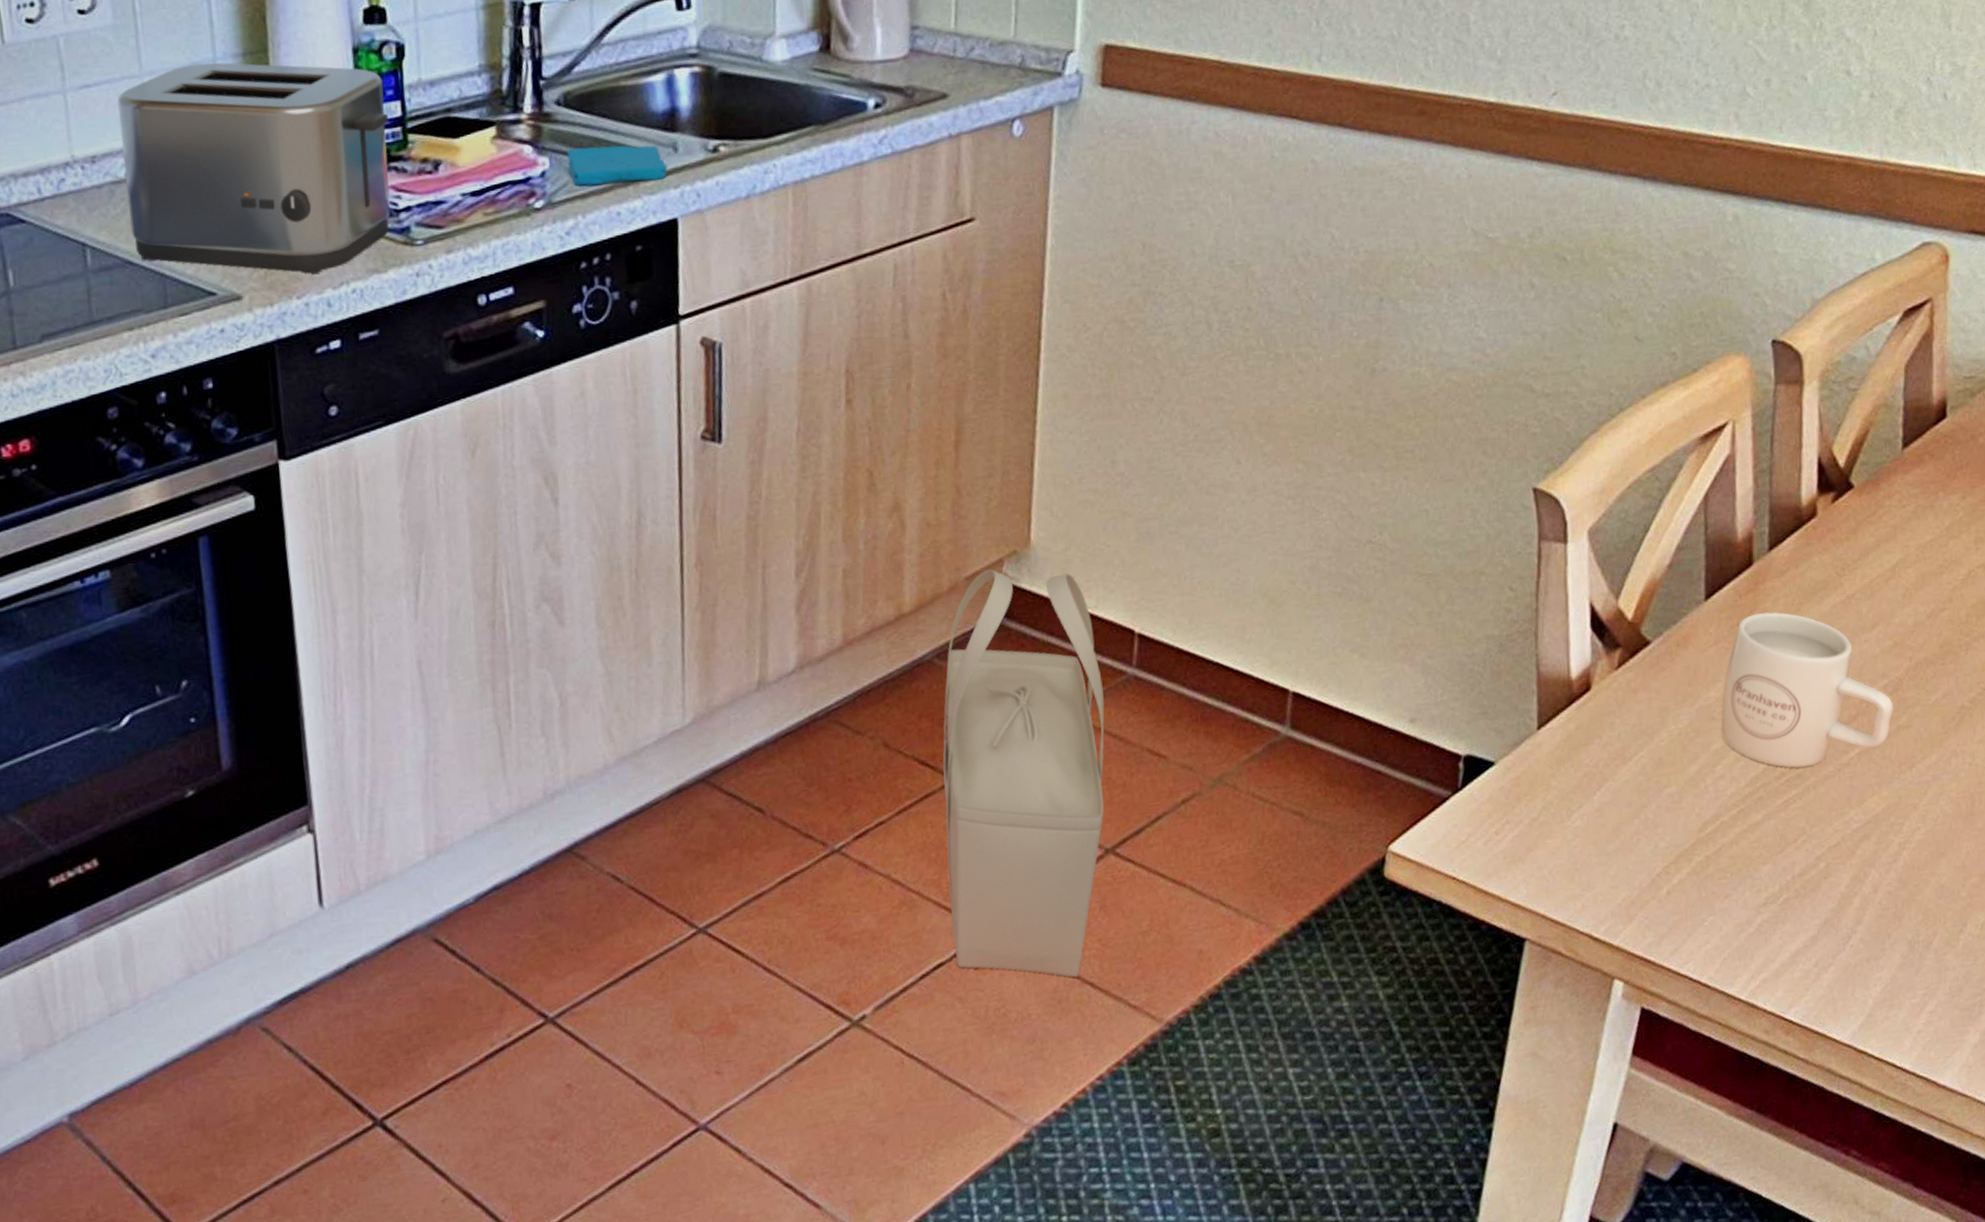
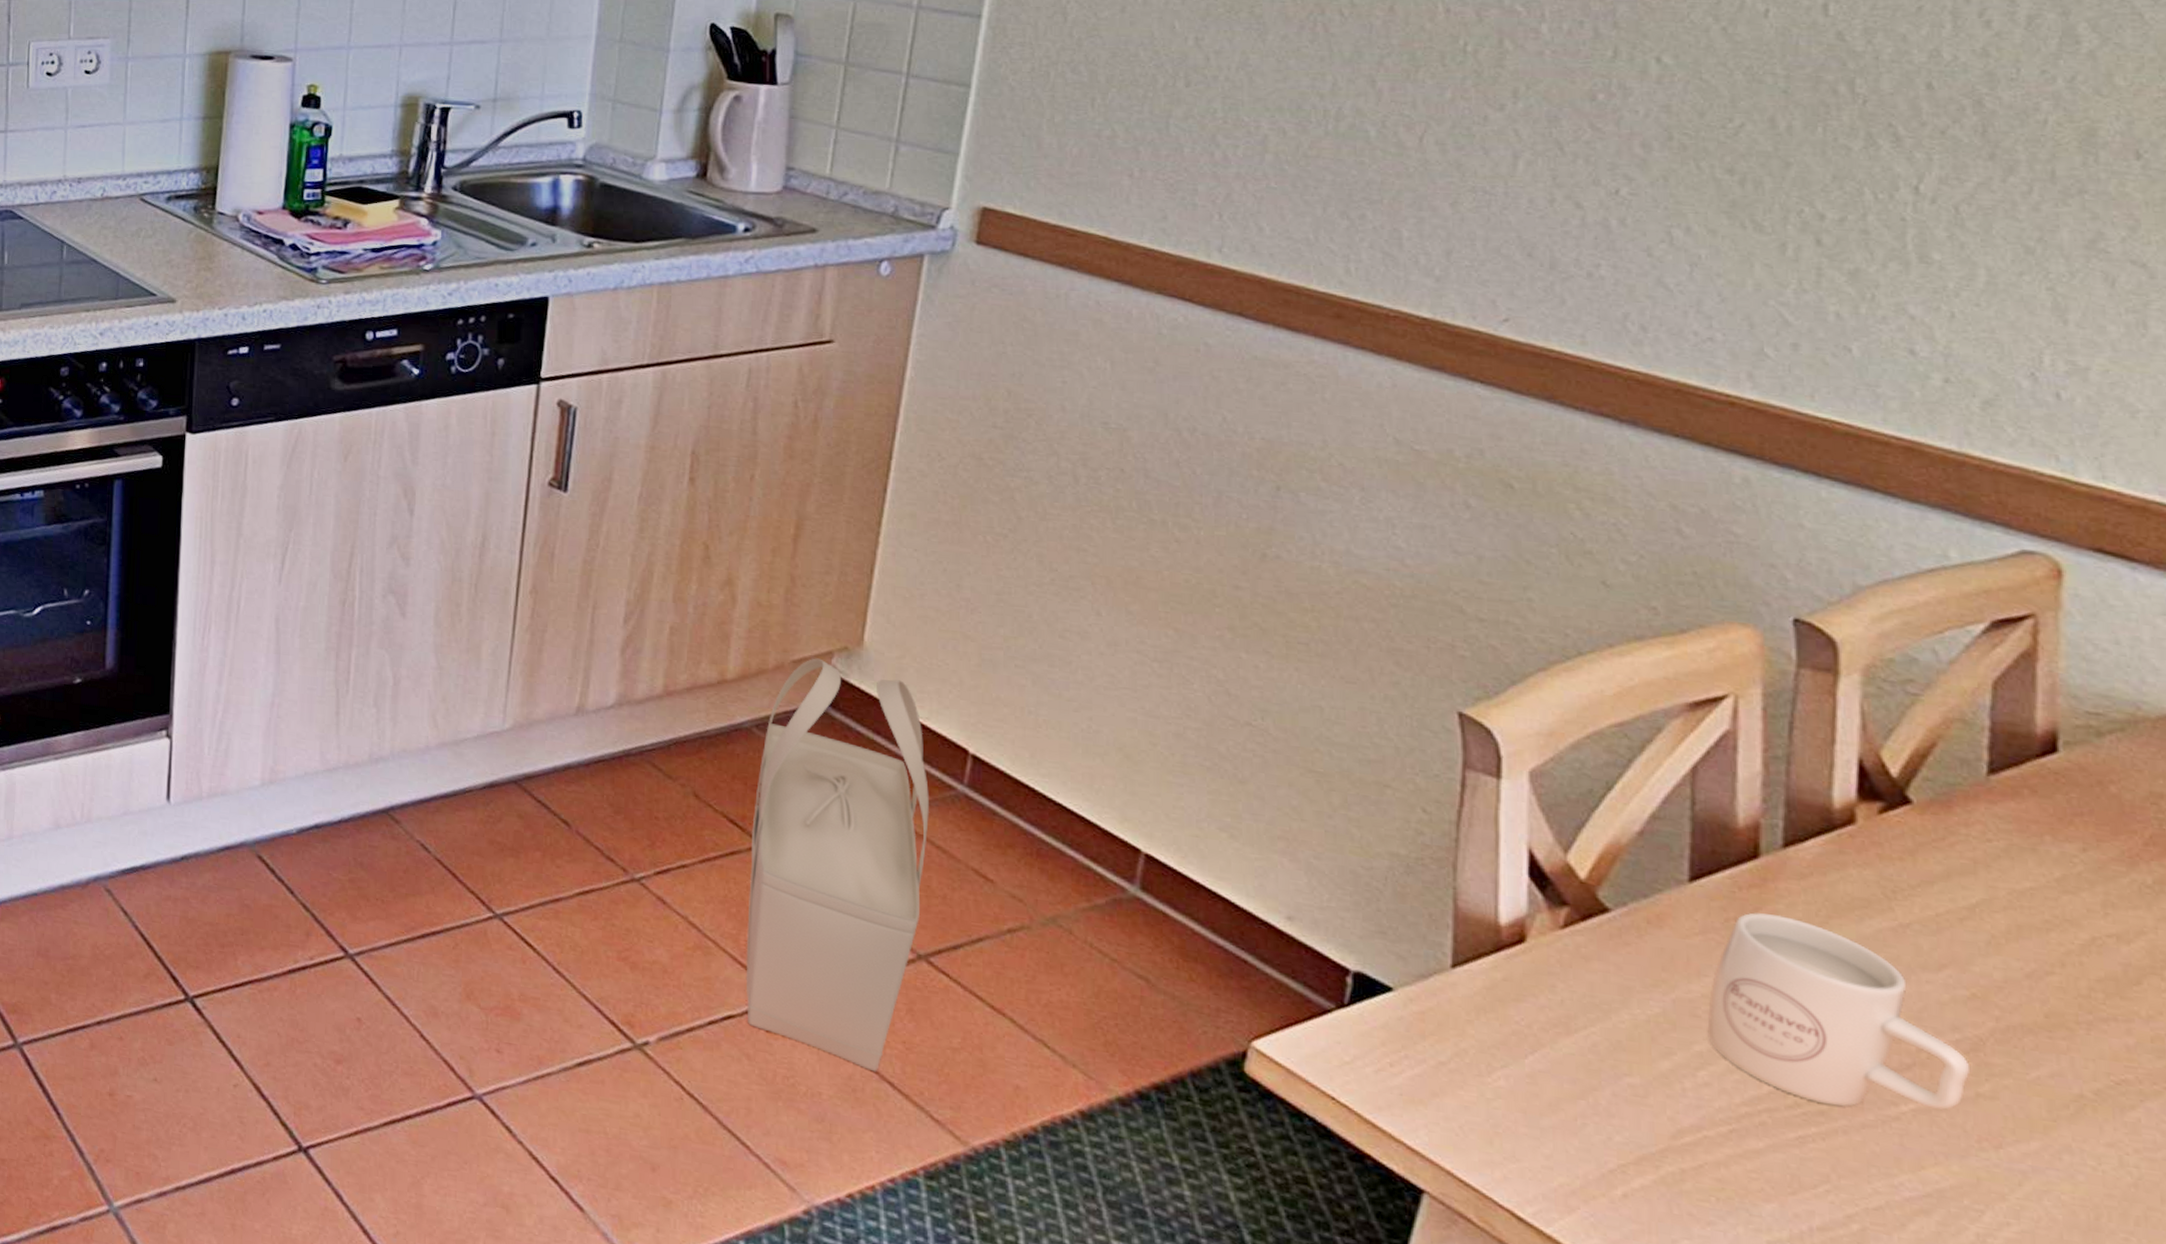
toaster: present [117,62,391,275] -> none [99,120,312,293]
sponge: present [567,145,668,186] -> none [457,226,545,264]

